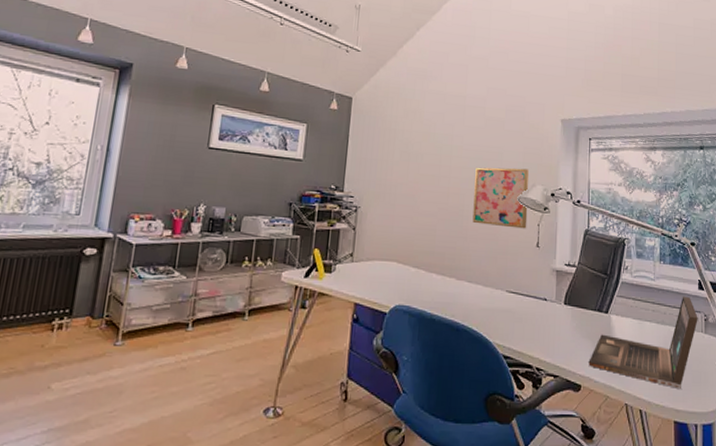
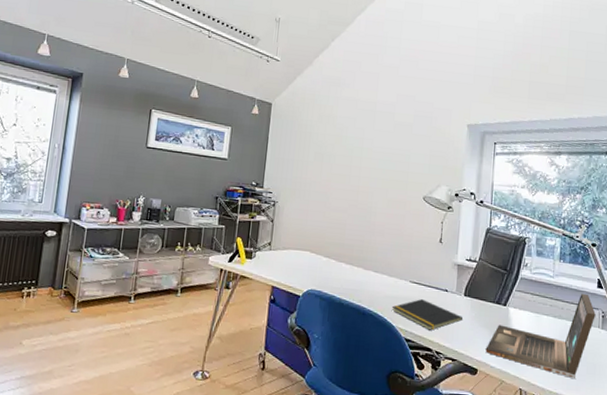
wall art: present [472,167,530,229] -> none [380,168,435,226]
notepad: none [487,310,564,345] -> present [391,299,463,331]

